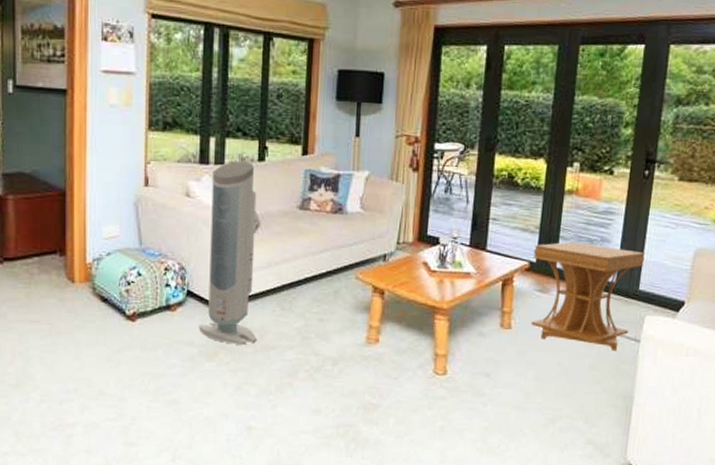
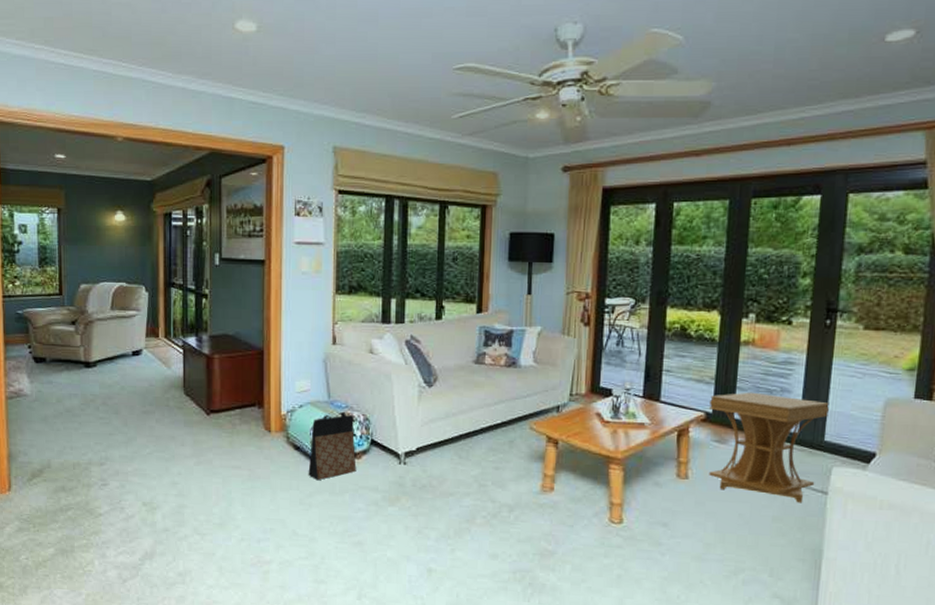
bag: none [117,259,171,334] -> present [308,411,357,480]
air purifier: present [198,161,257,345] -> none [381,320,436,491]

